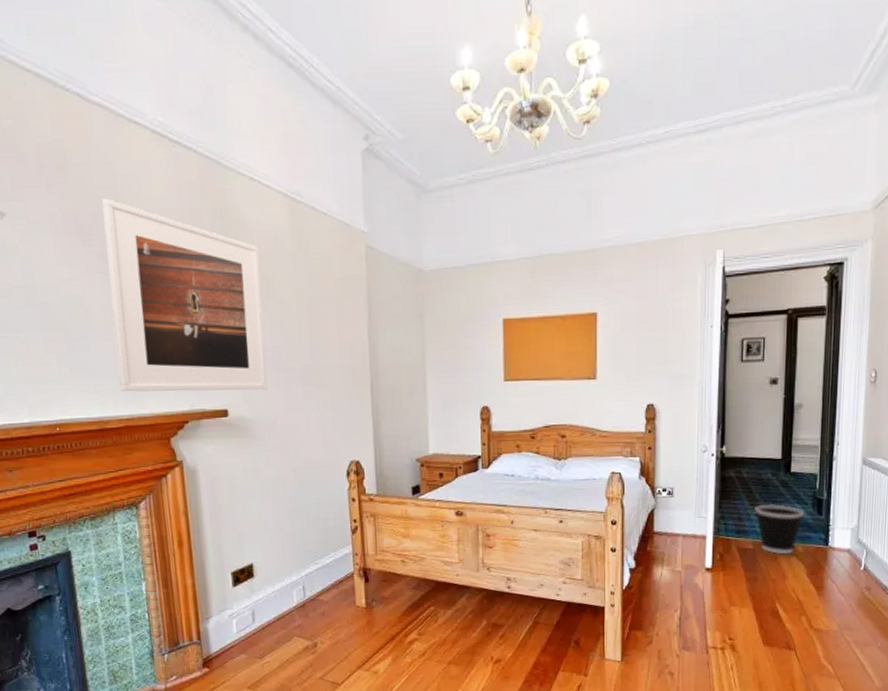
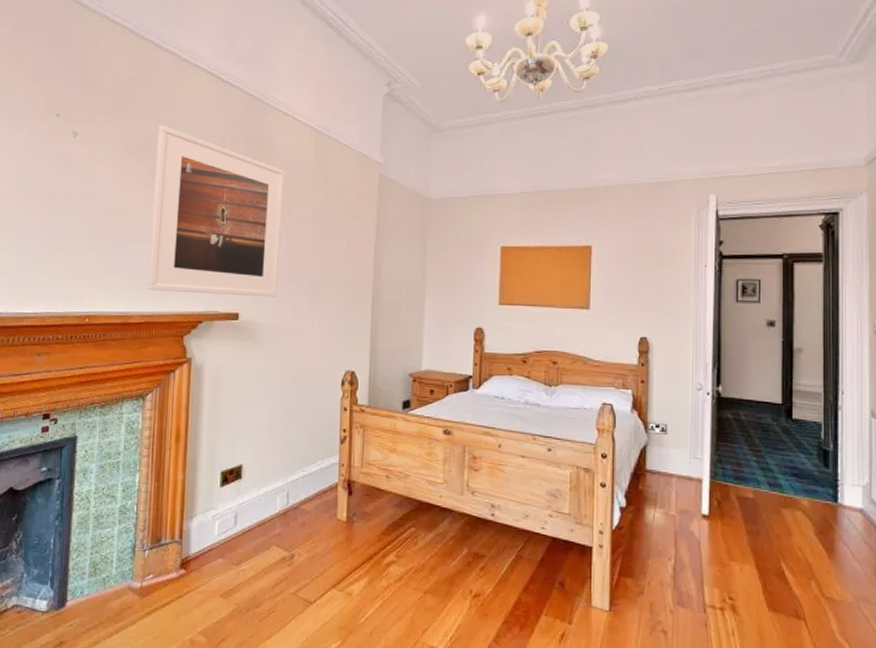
wastebasket: present [755,503,804,555] -> none [754,450,808,508]

